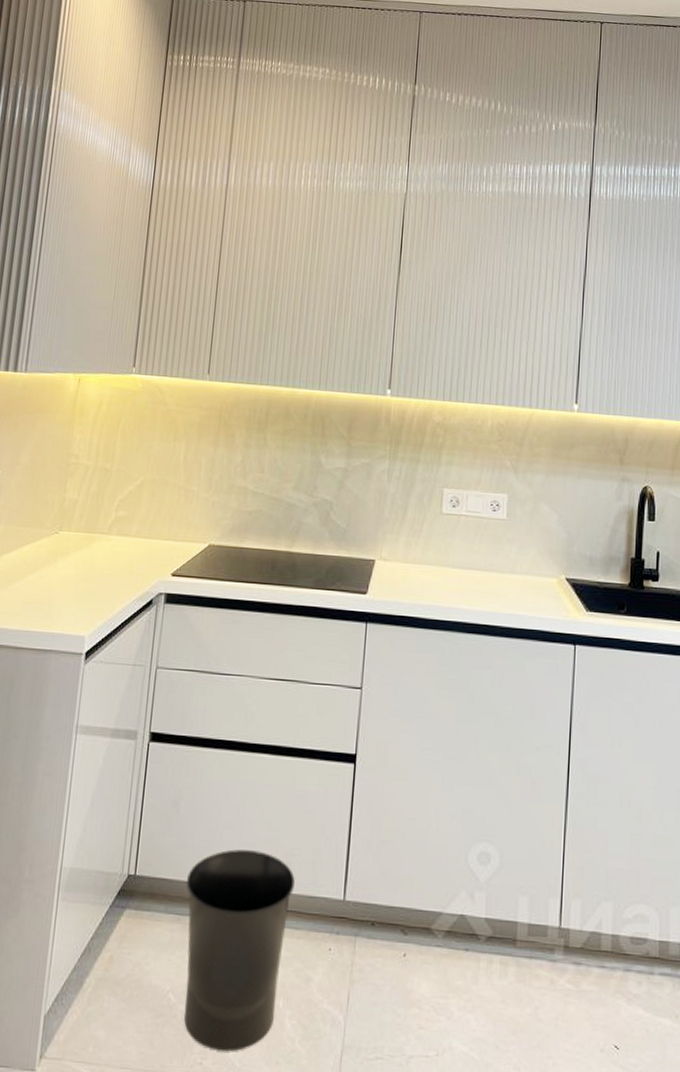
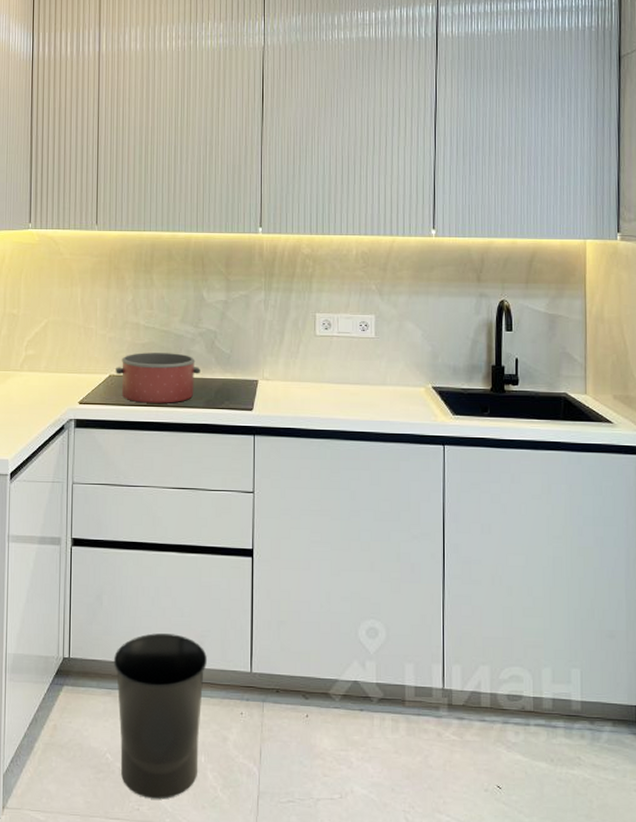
cooking pot: none [216,521,312,581] -> present [116,353,200,403]

